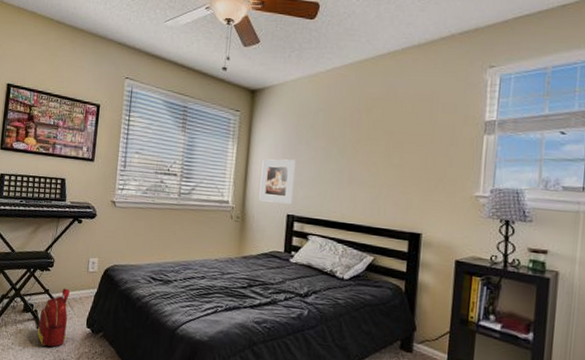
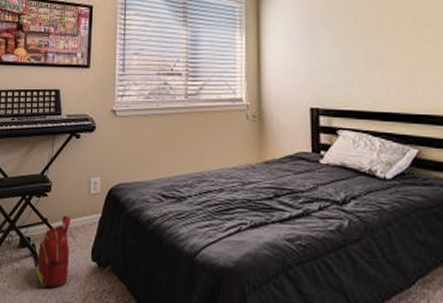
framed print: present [259,159,296,204] -> none [276,45,314,96]

